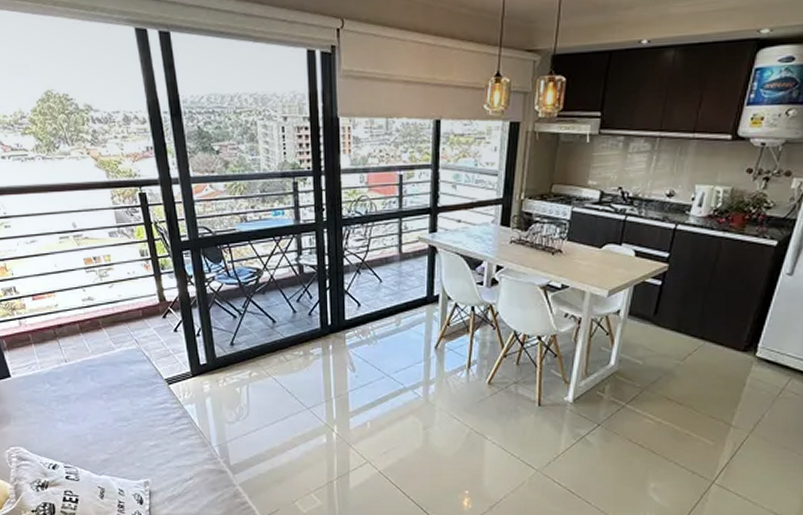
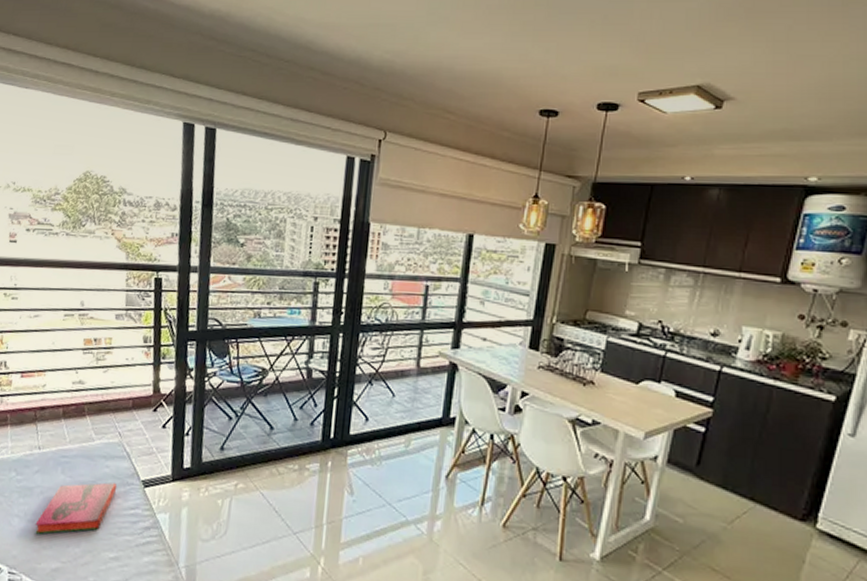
hardback book: none [78,384,144,433] -> present [35,482,117,534]

